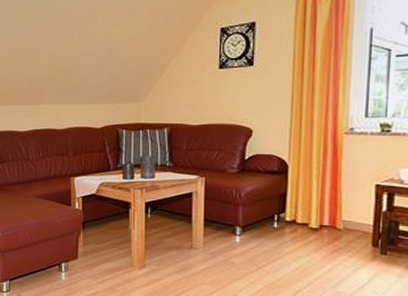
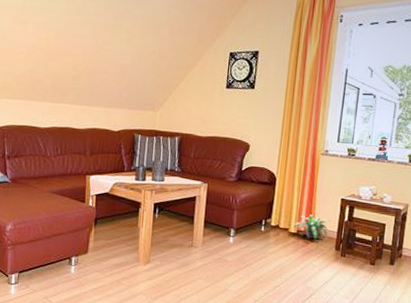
potted plant: none [315,206,364,235] -> present [293,214,331,240]

